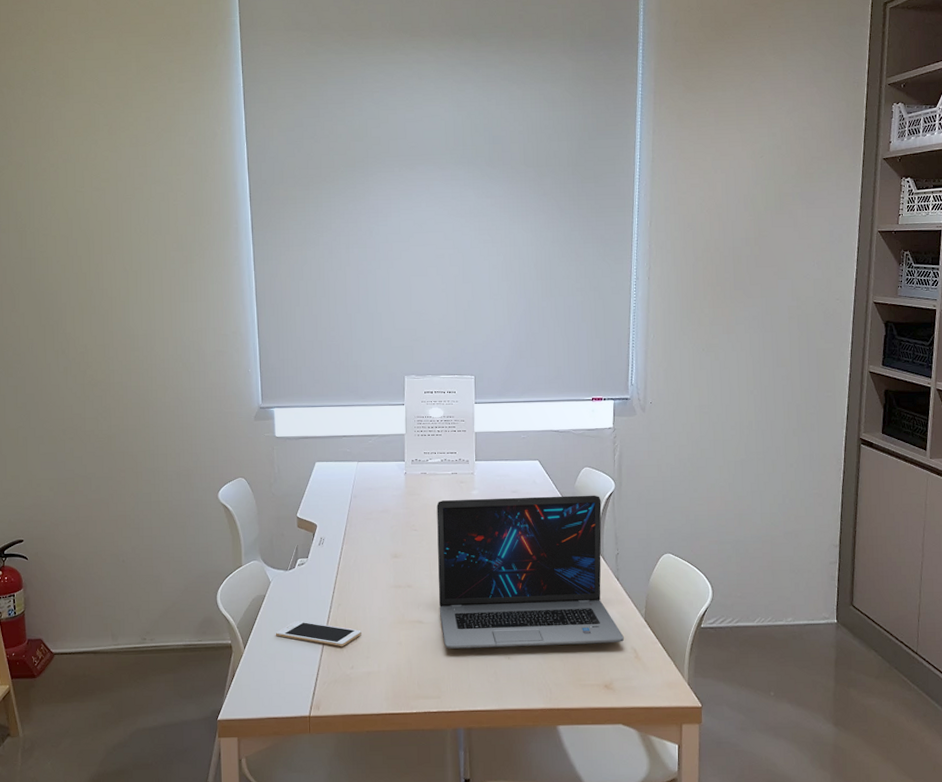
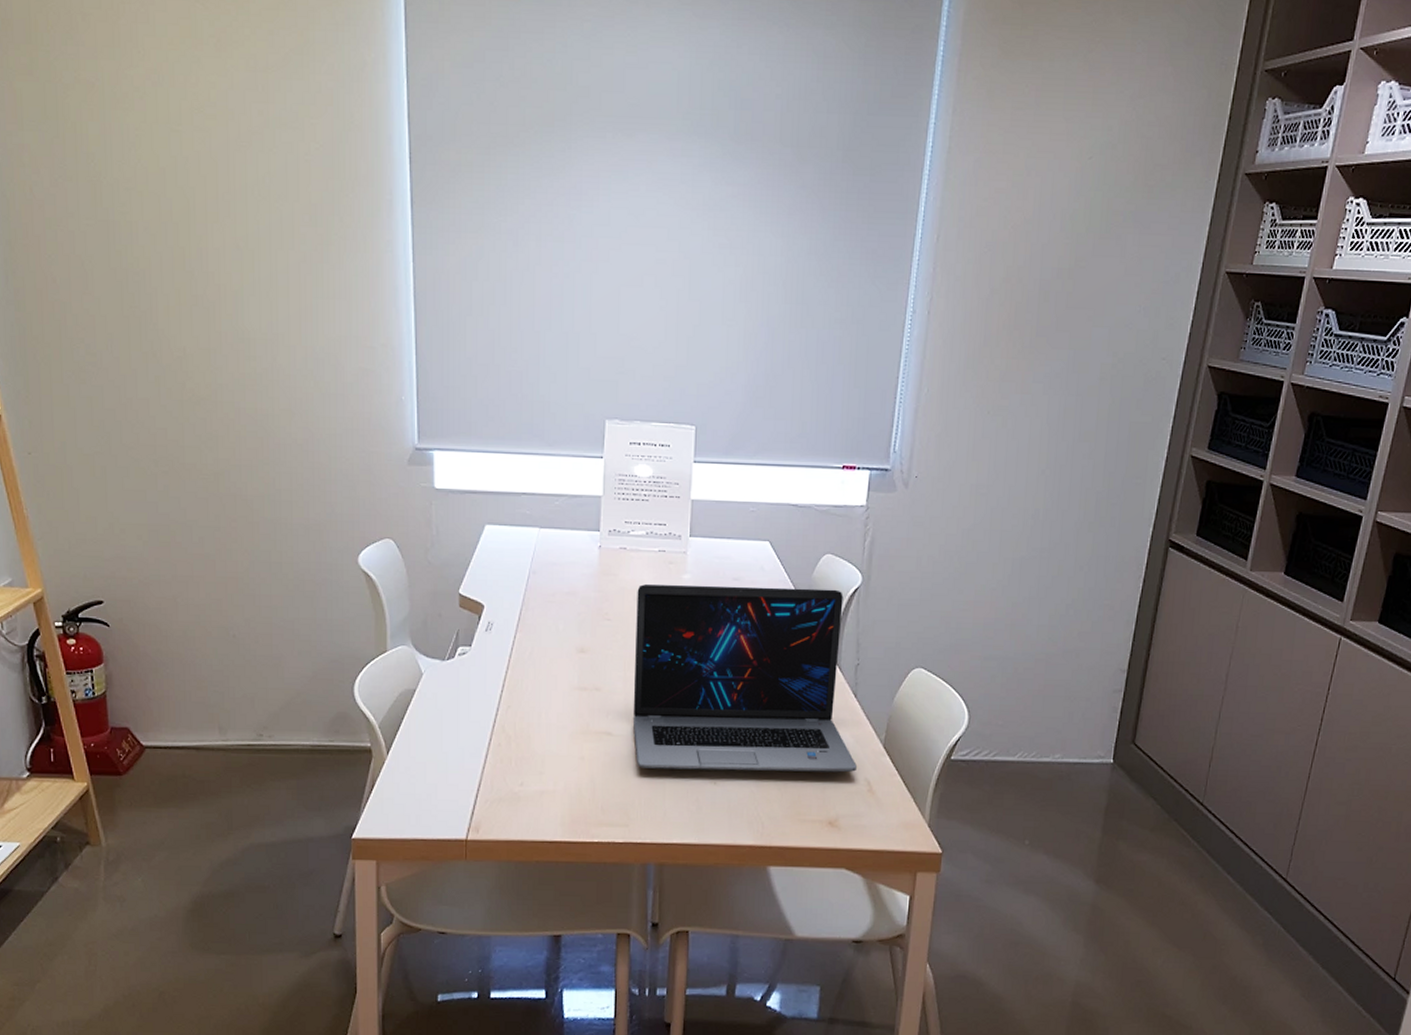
cell phone: present [275,620,361,646] -> none [426,723,535,758]

